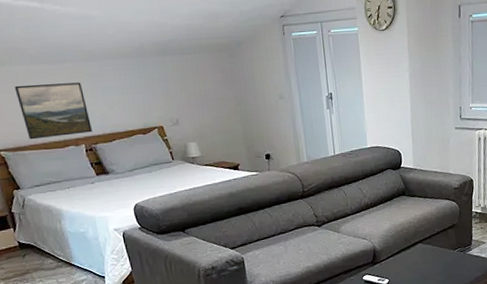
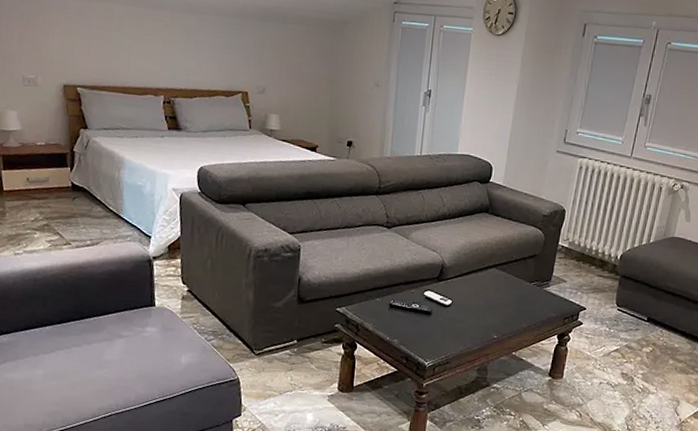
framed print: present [14,82,92,140] -> none [107,24,176,85]

